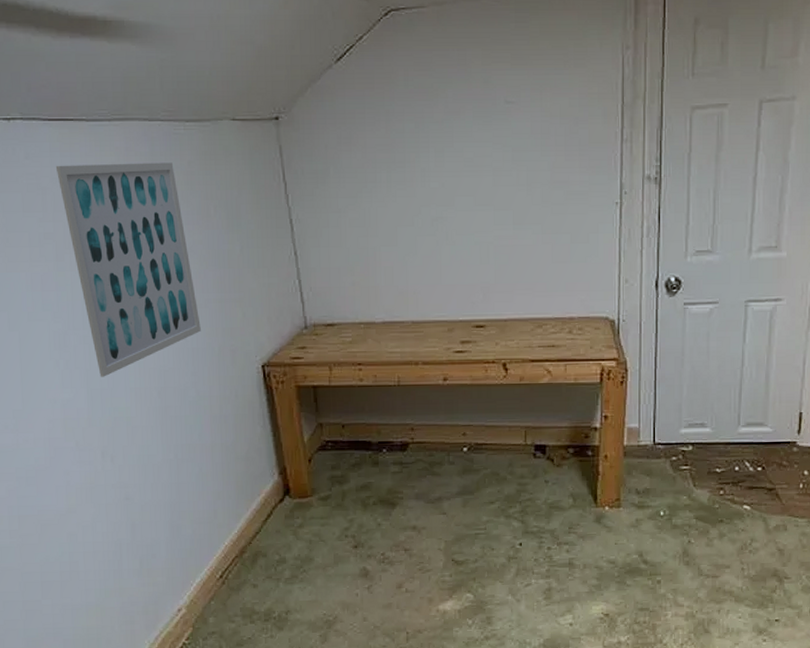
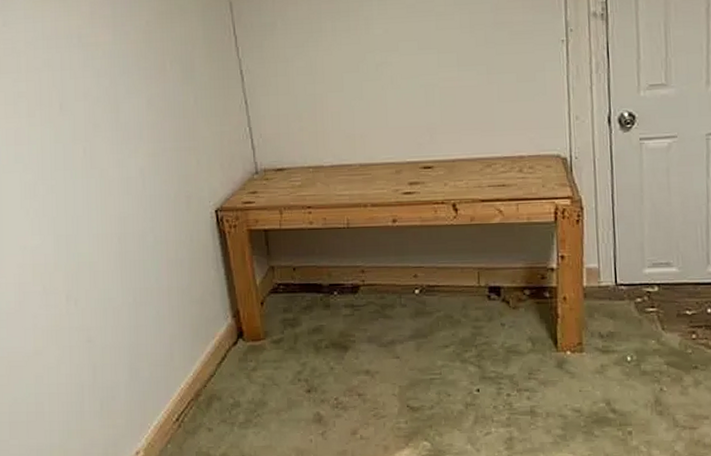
wall art: present [55,162,201,377] -> none [29,23,158,224]

